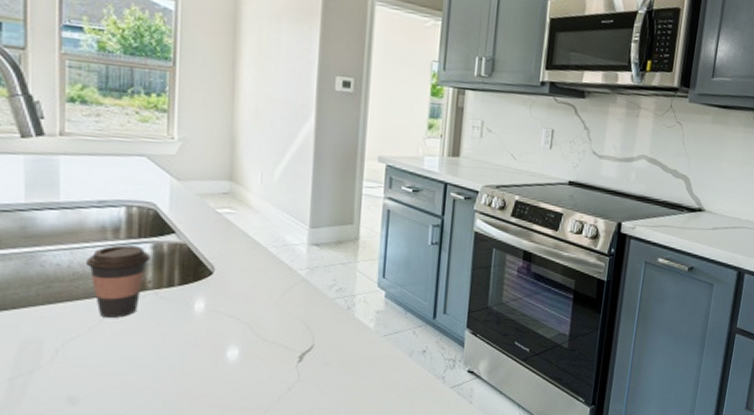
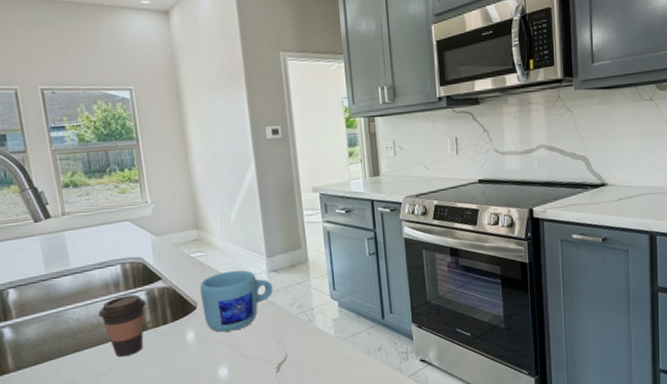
mug: none [220,236,312,307] -> present [200,270,274,332]

